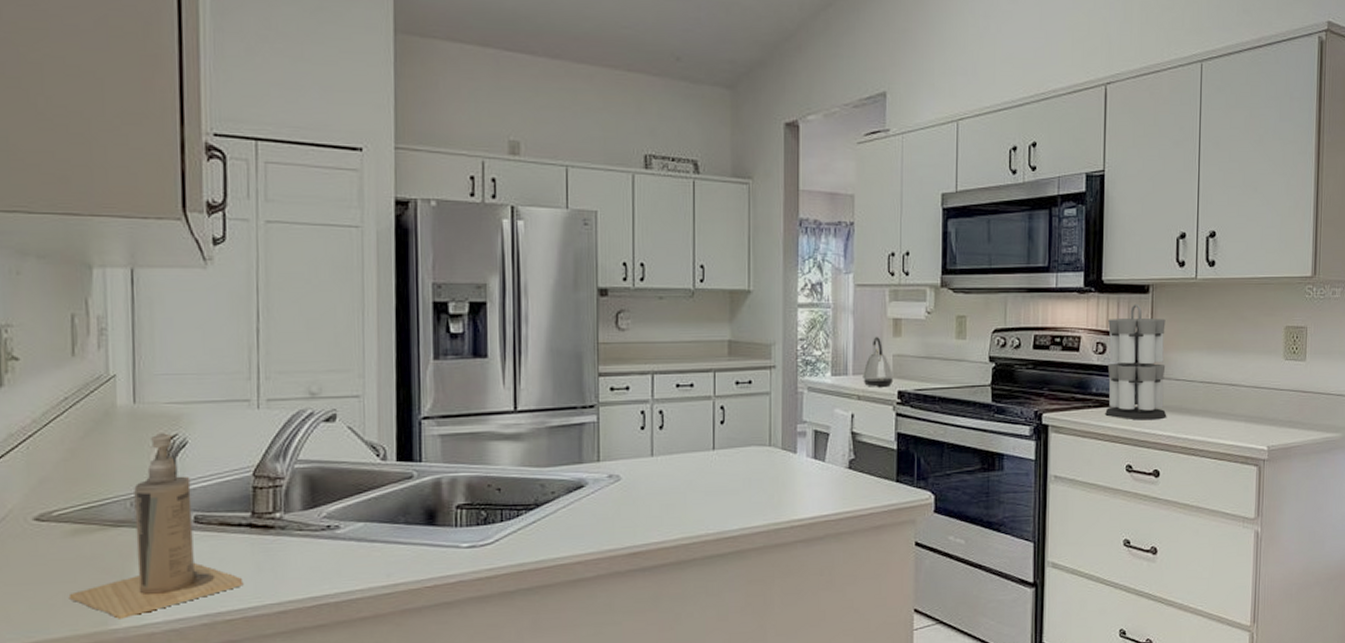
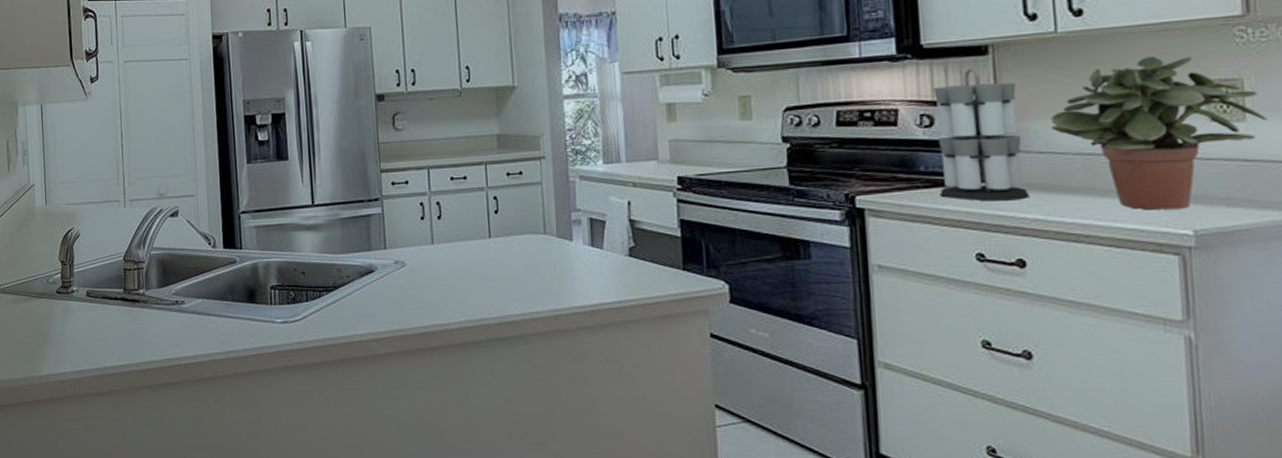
soap dispenser: present [68,433,244,619] -> none [12,227,121,368]
kettle: present [863,336,894,387] -> none [637,122,672,174]
potted plant: none [1186,305,1318,430] -> present [1050,56,1267,210]

